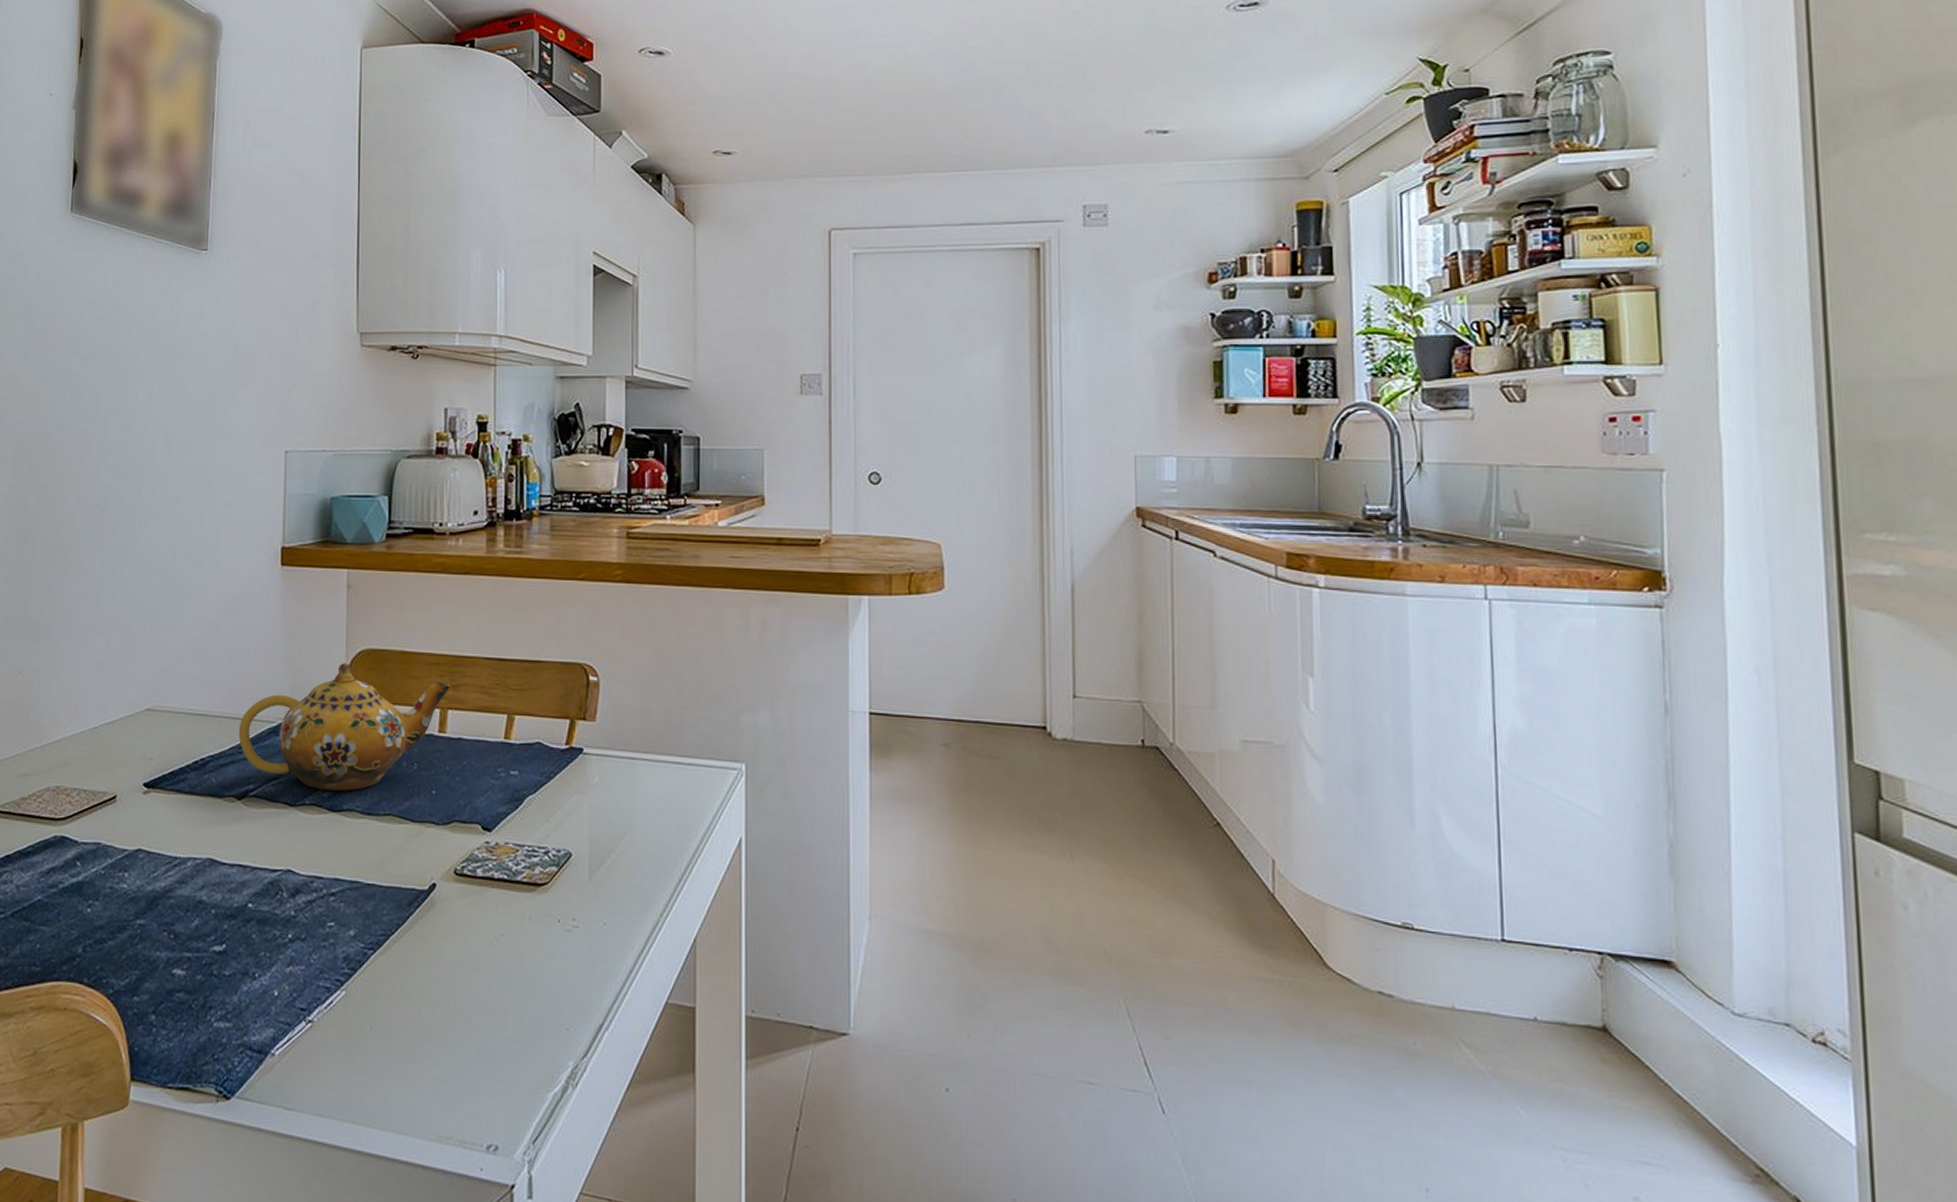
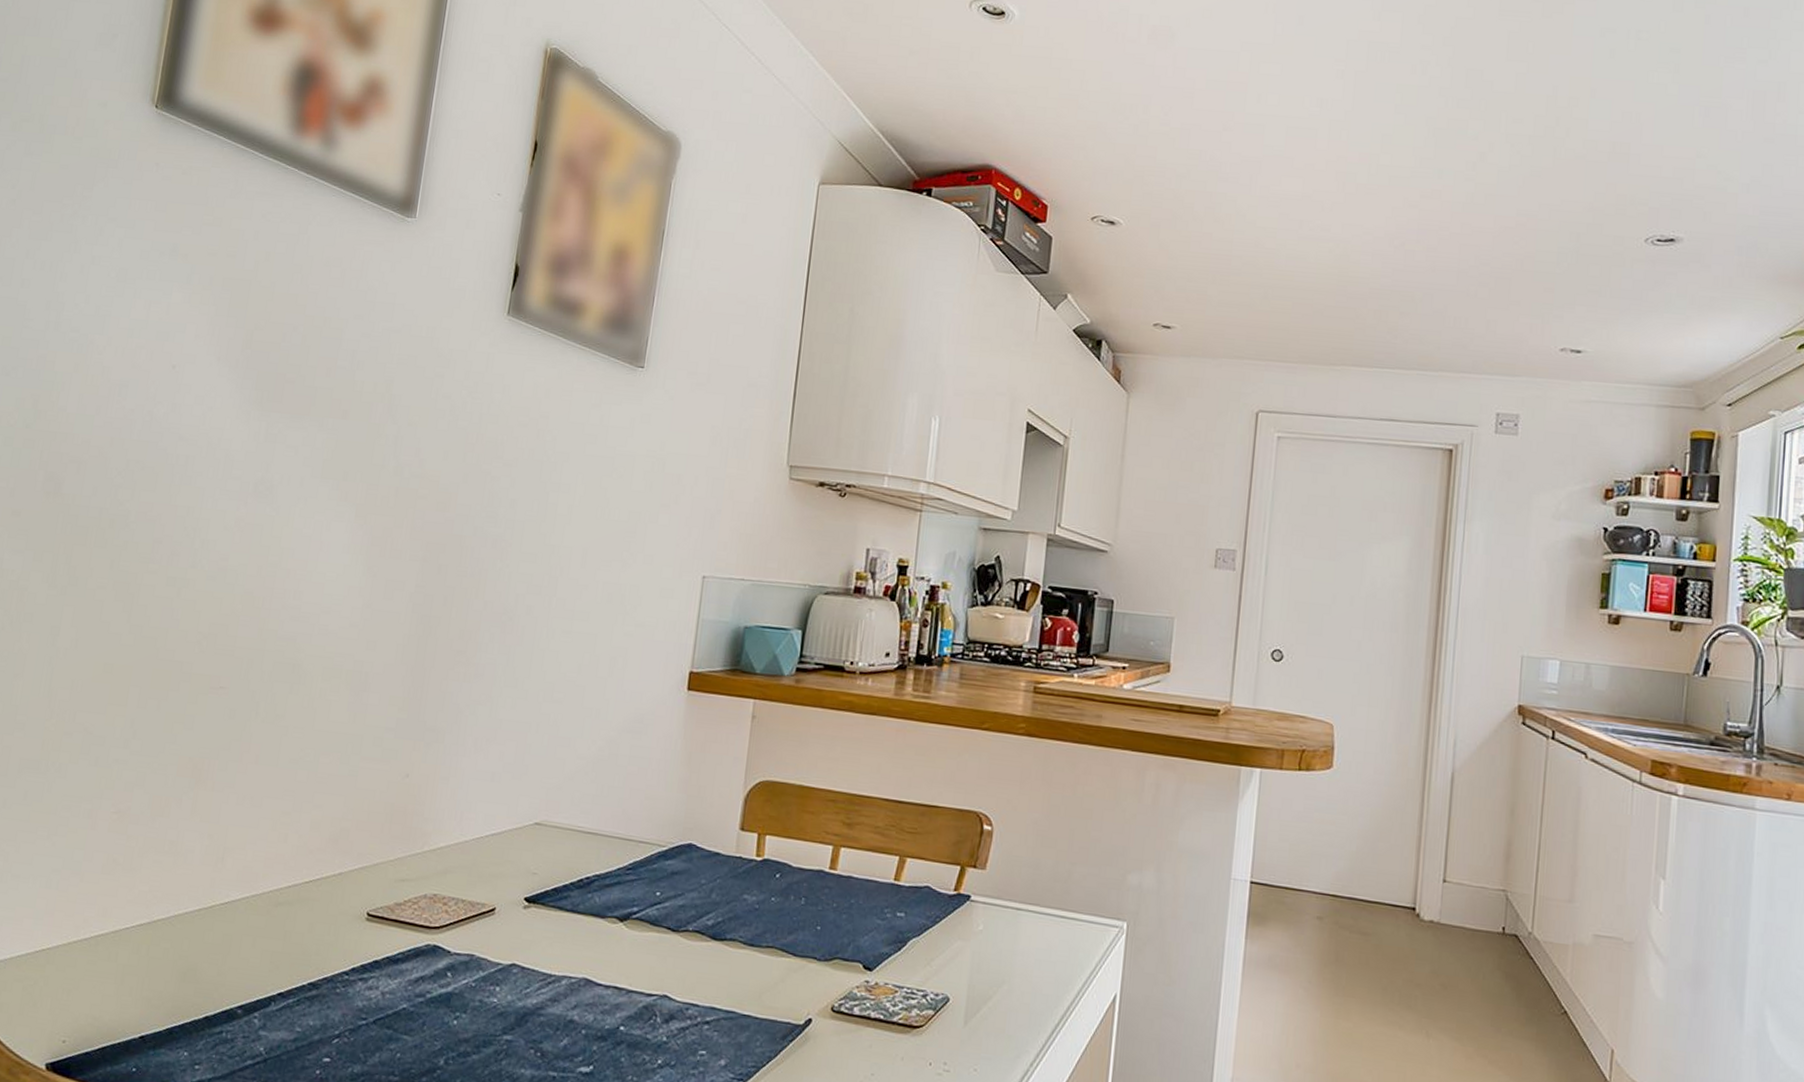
teapot: present [238,663,450,791] -> none [627,792,846,921]

